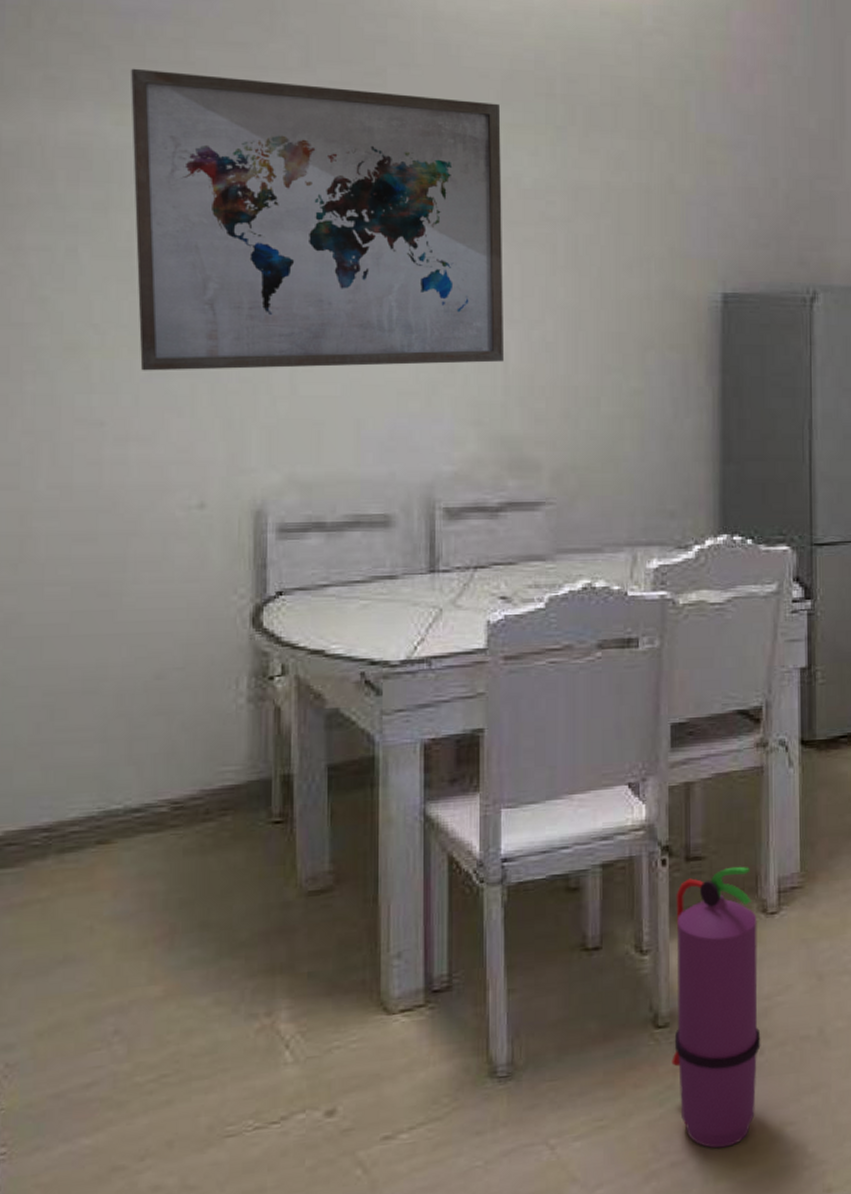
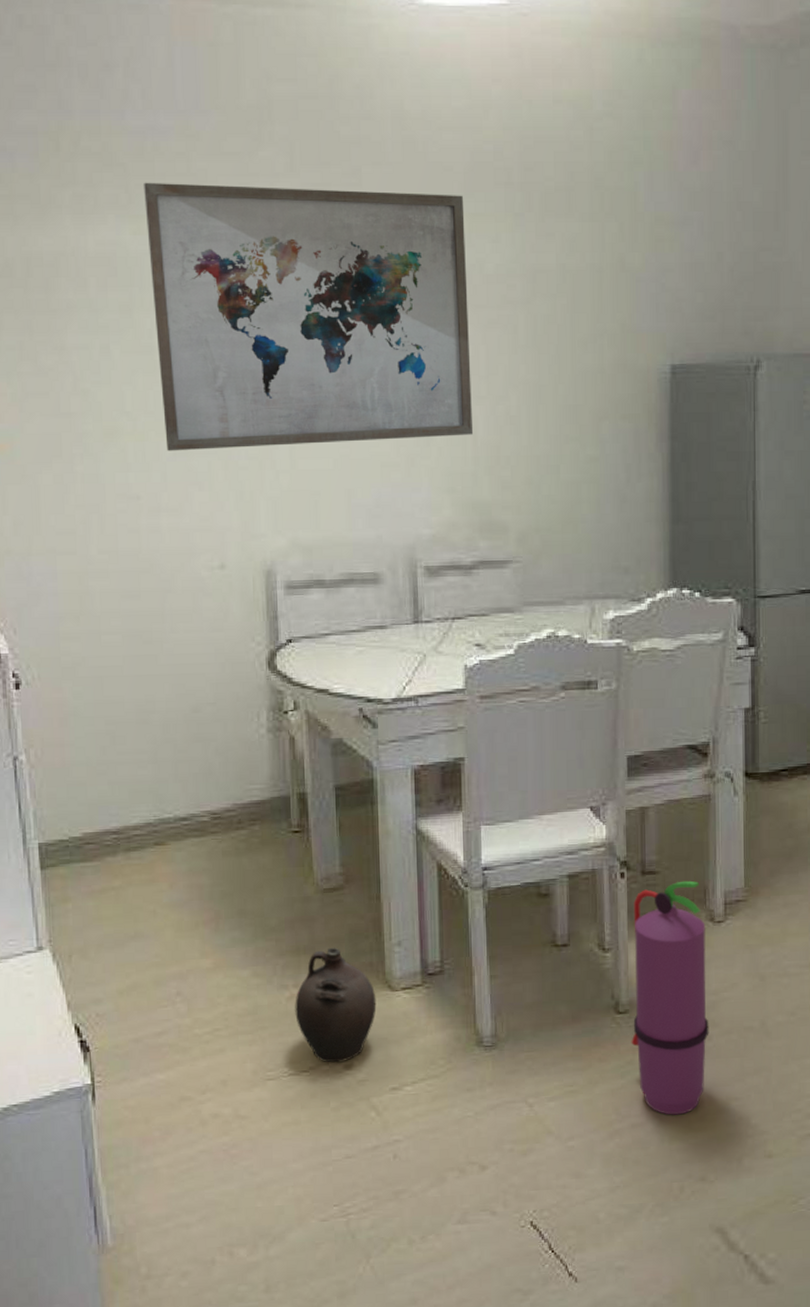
ceramic jug: none [266,963,368,1110] -> present [295,947,377,1063]

